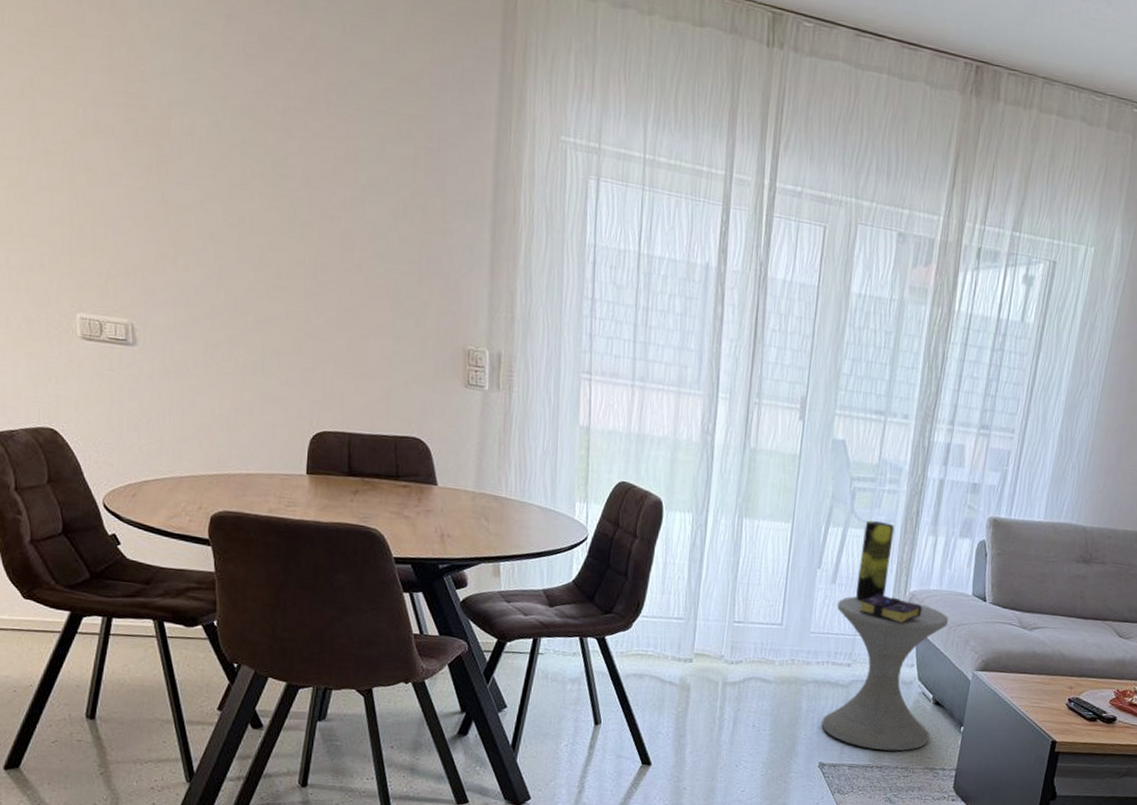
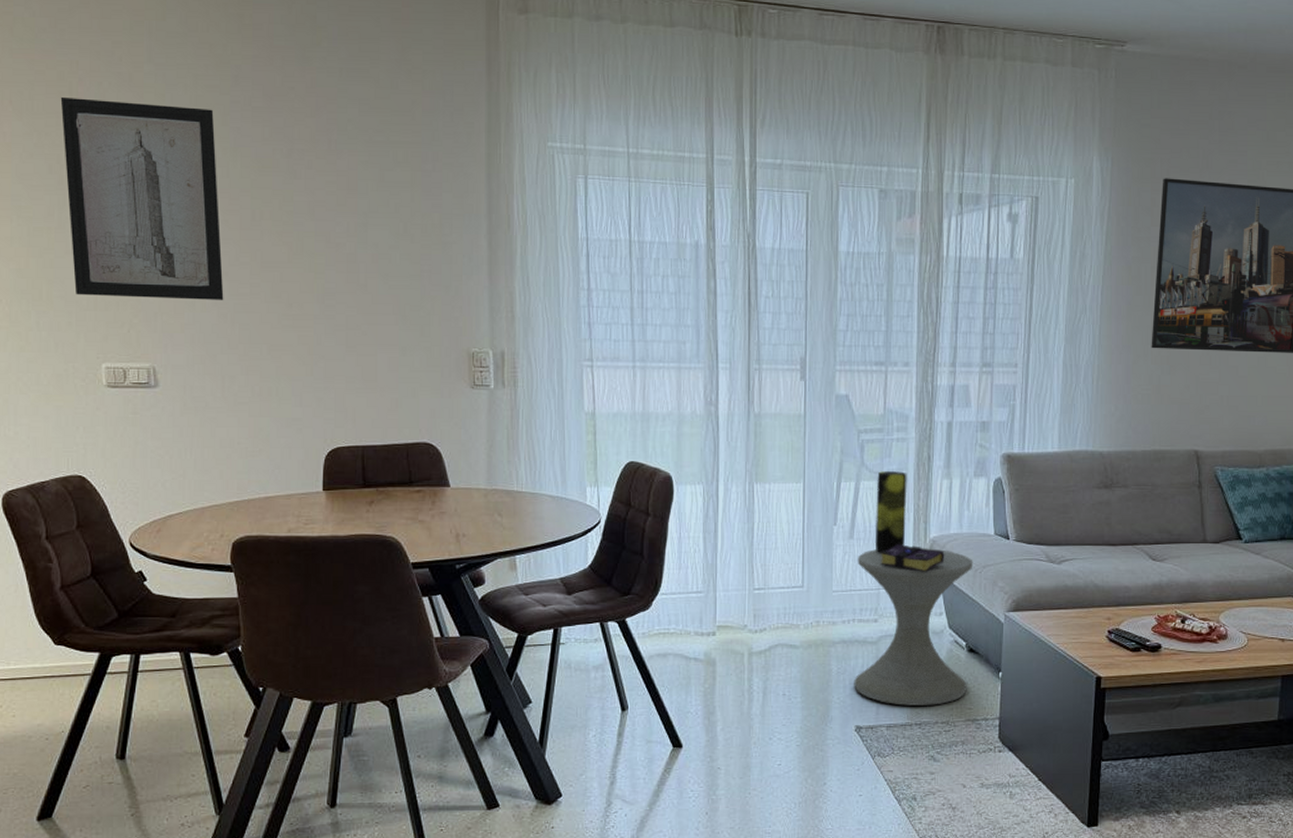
wall art: none [34,11,209,261] -> present [60,96,224,300]

